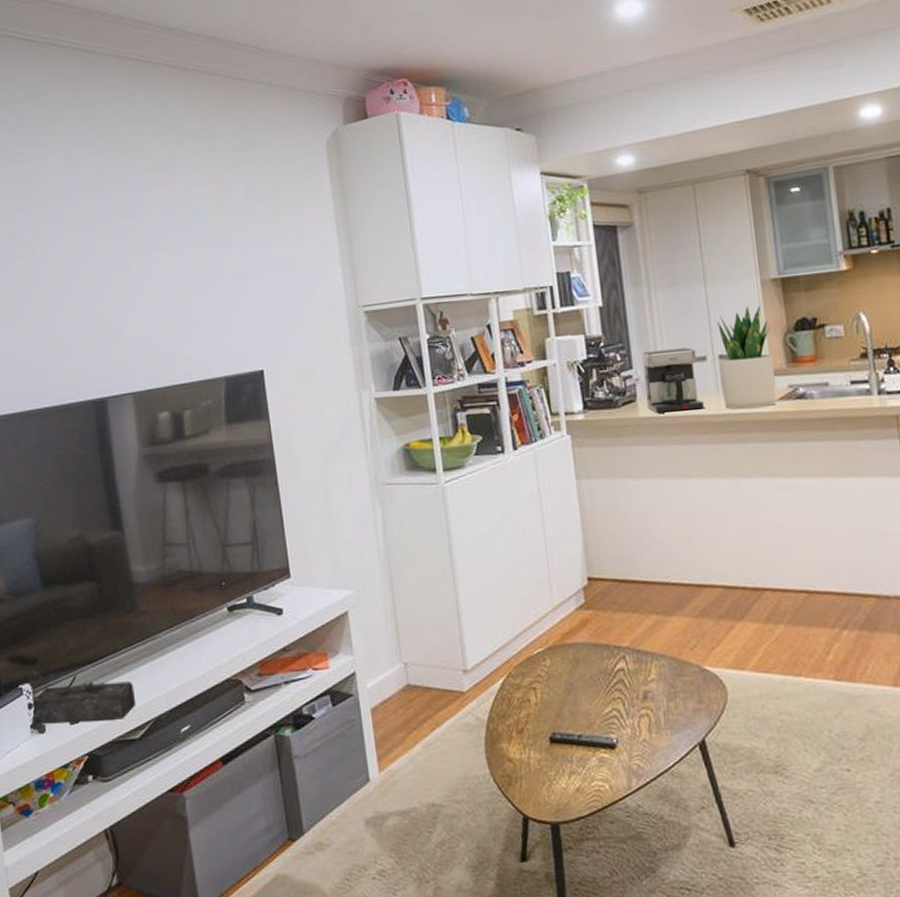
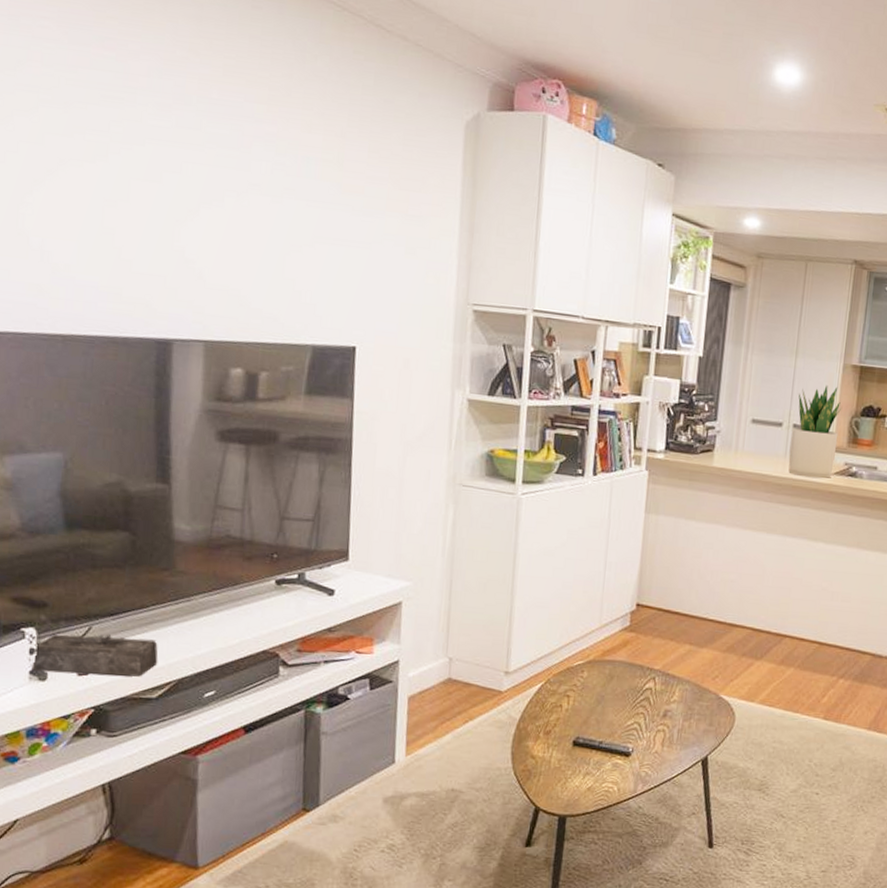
coffee maker: present [641,347,704,414] -> none [722,408,775,471]

